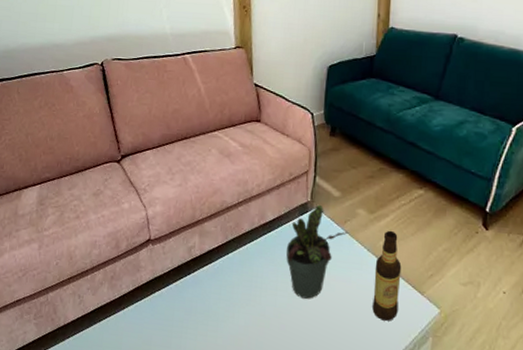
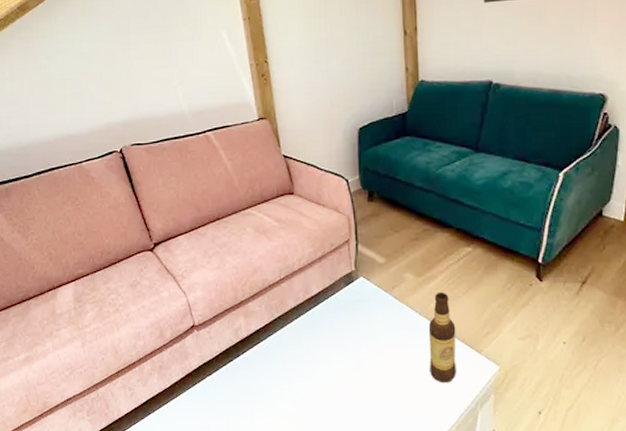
potted plant: present [286,204,348,299] -> none [335,273,397,369]

